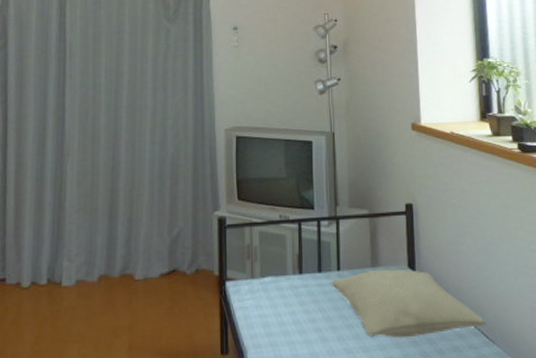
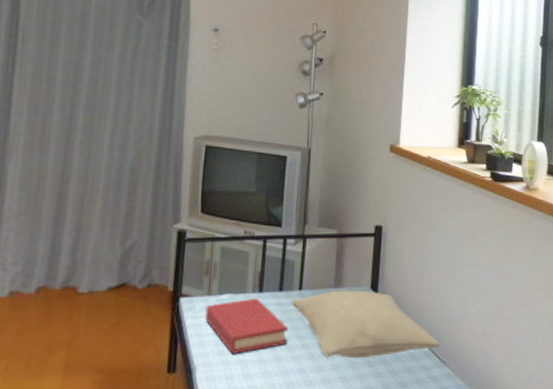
hardback book: none [251,279,332,335] -> present [205,298,289,354]

